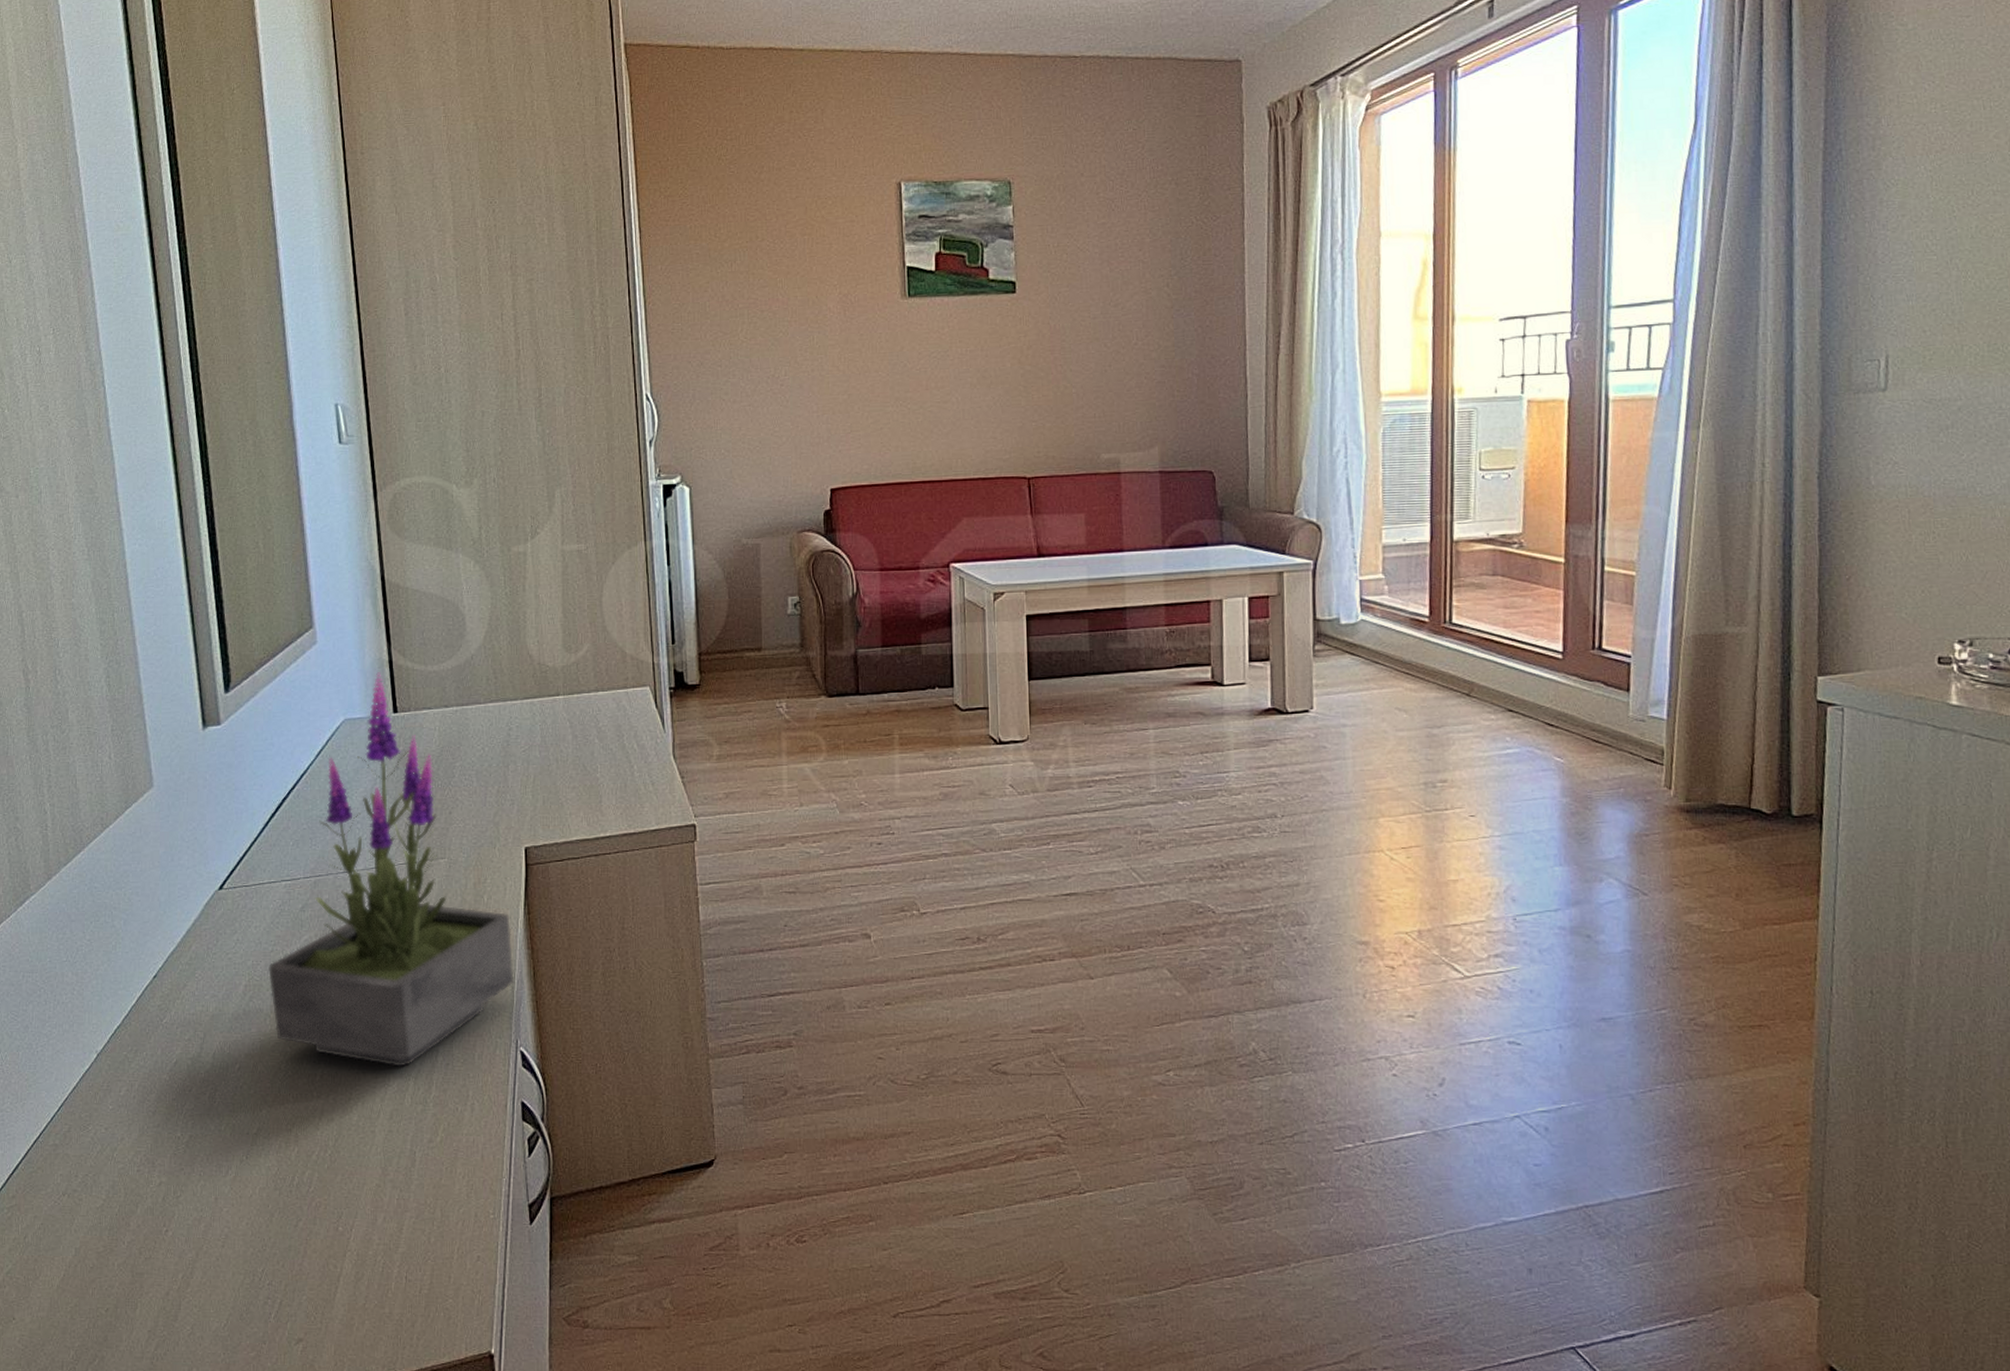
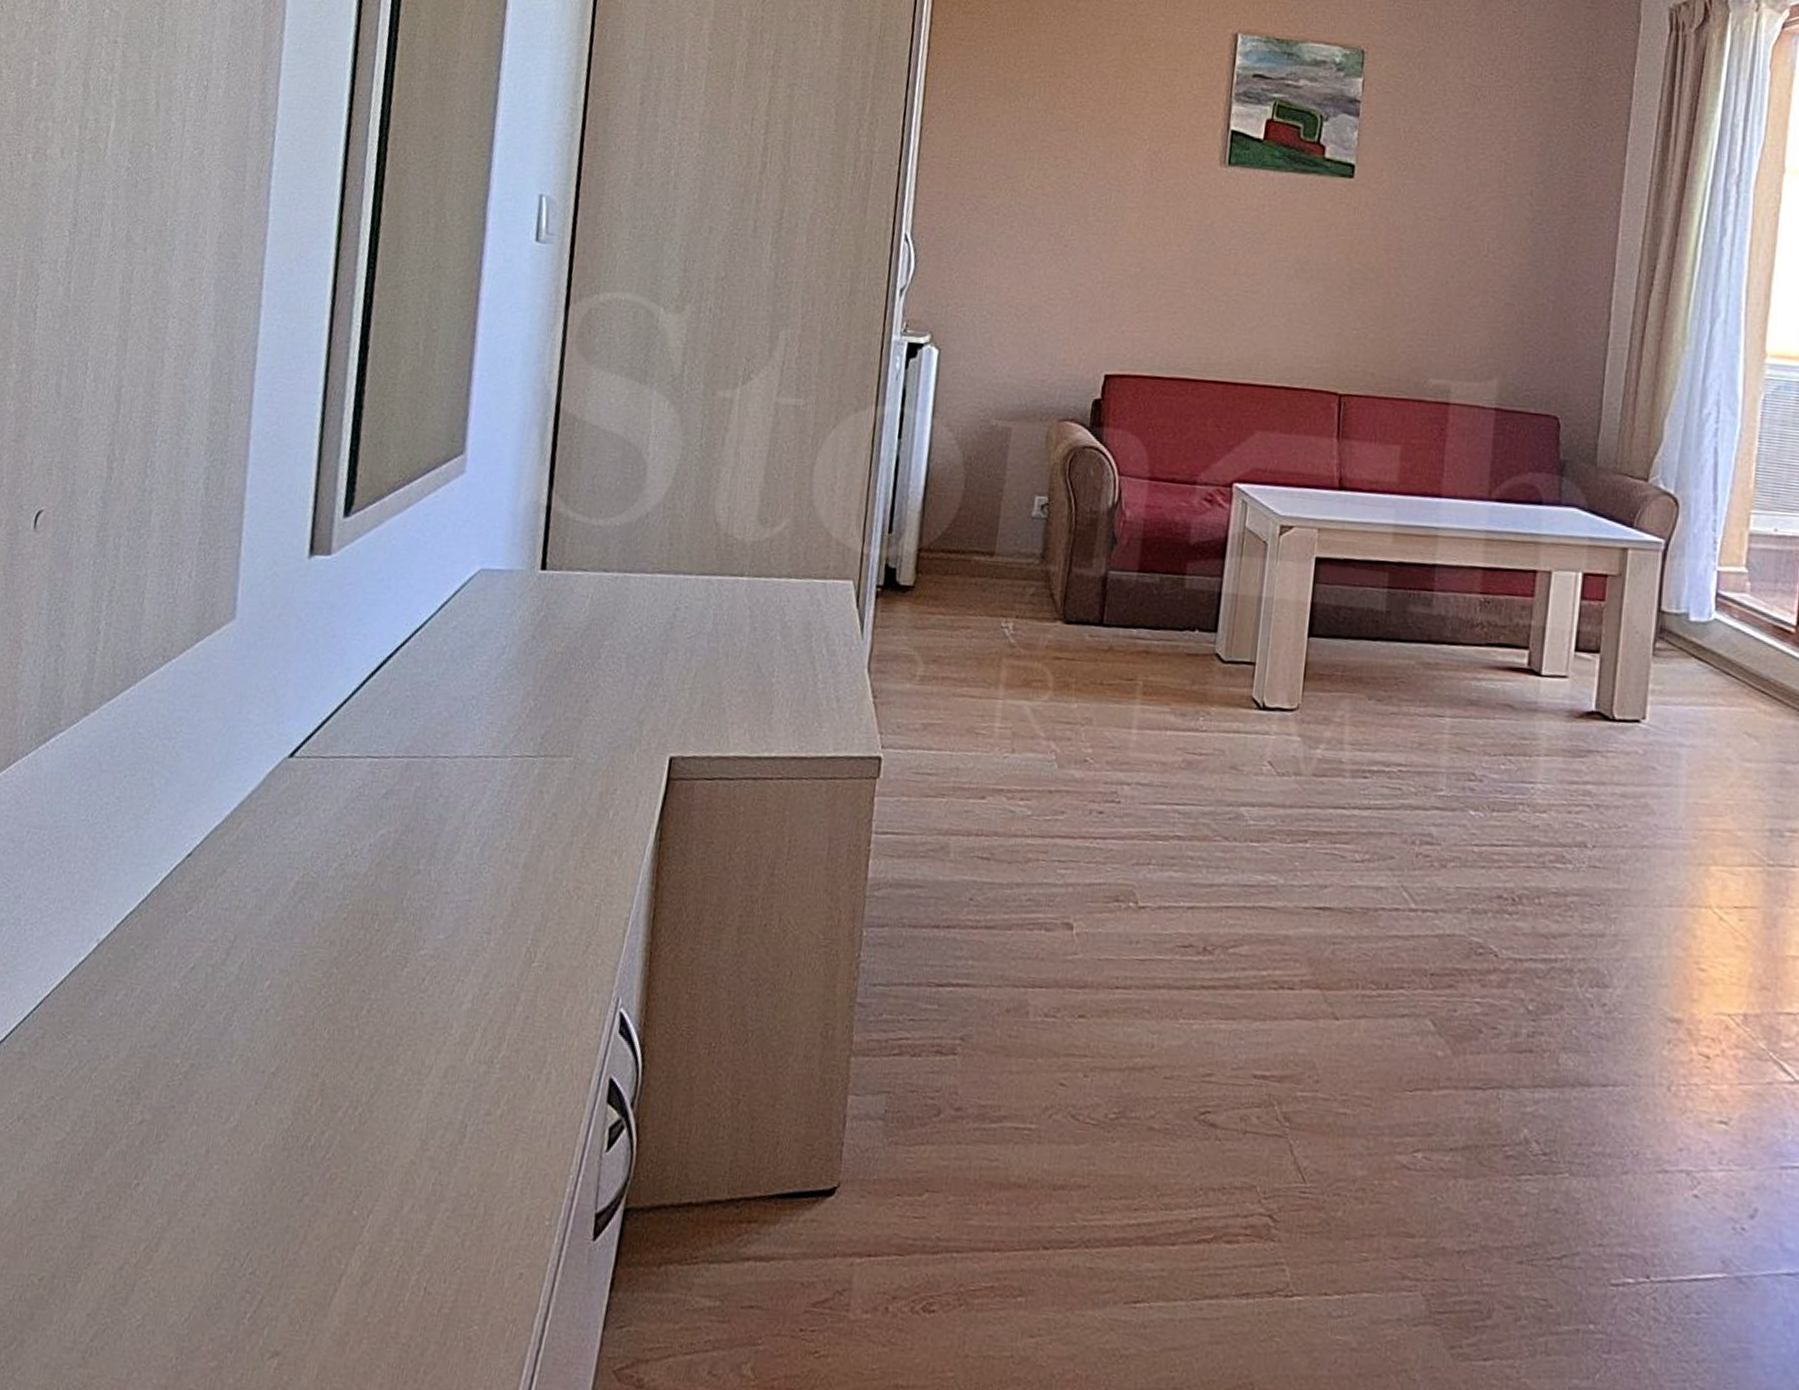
potted plant: present [268,672,514,1067] -> none [323,518,637,1013]

